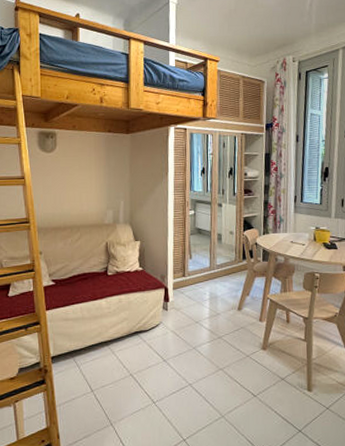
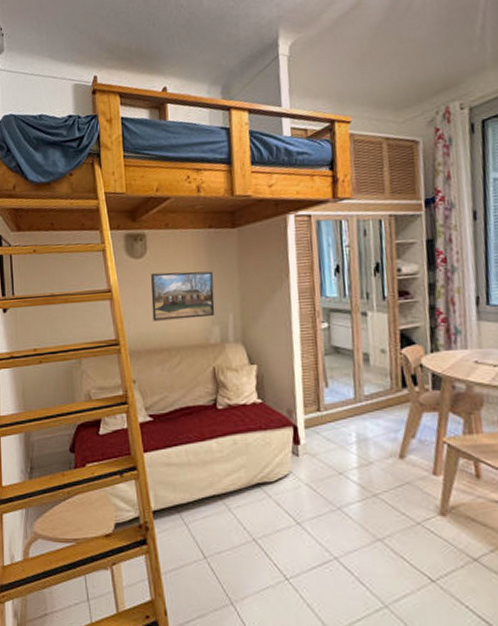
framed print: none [58,165,110,204] -> present [150,271,215,321]

